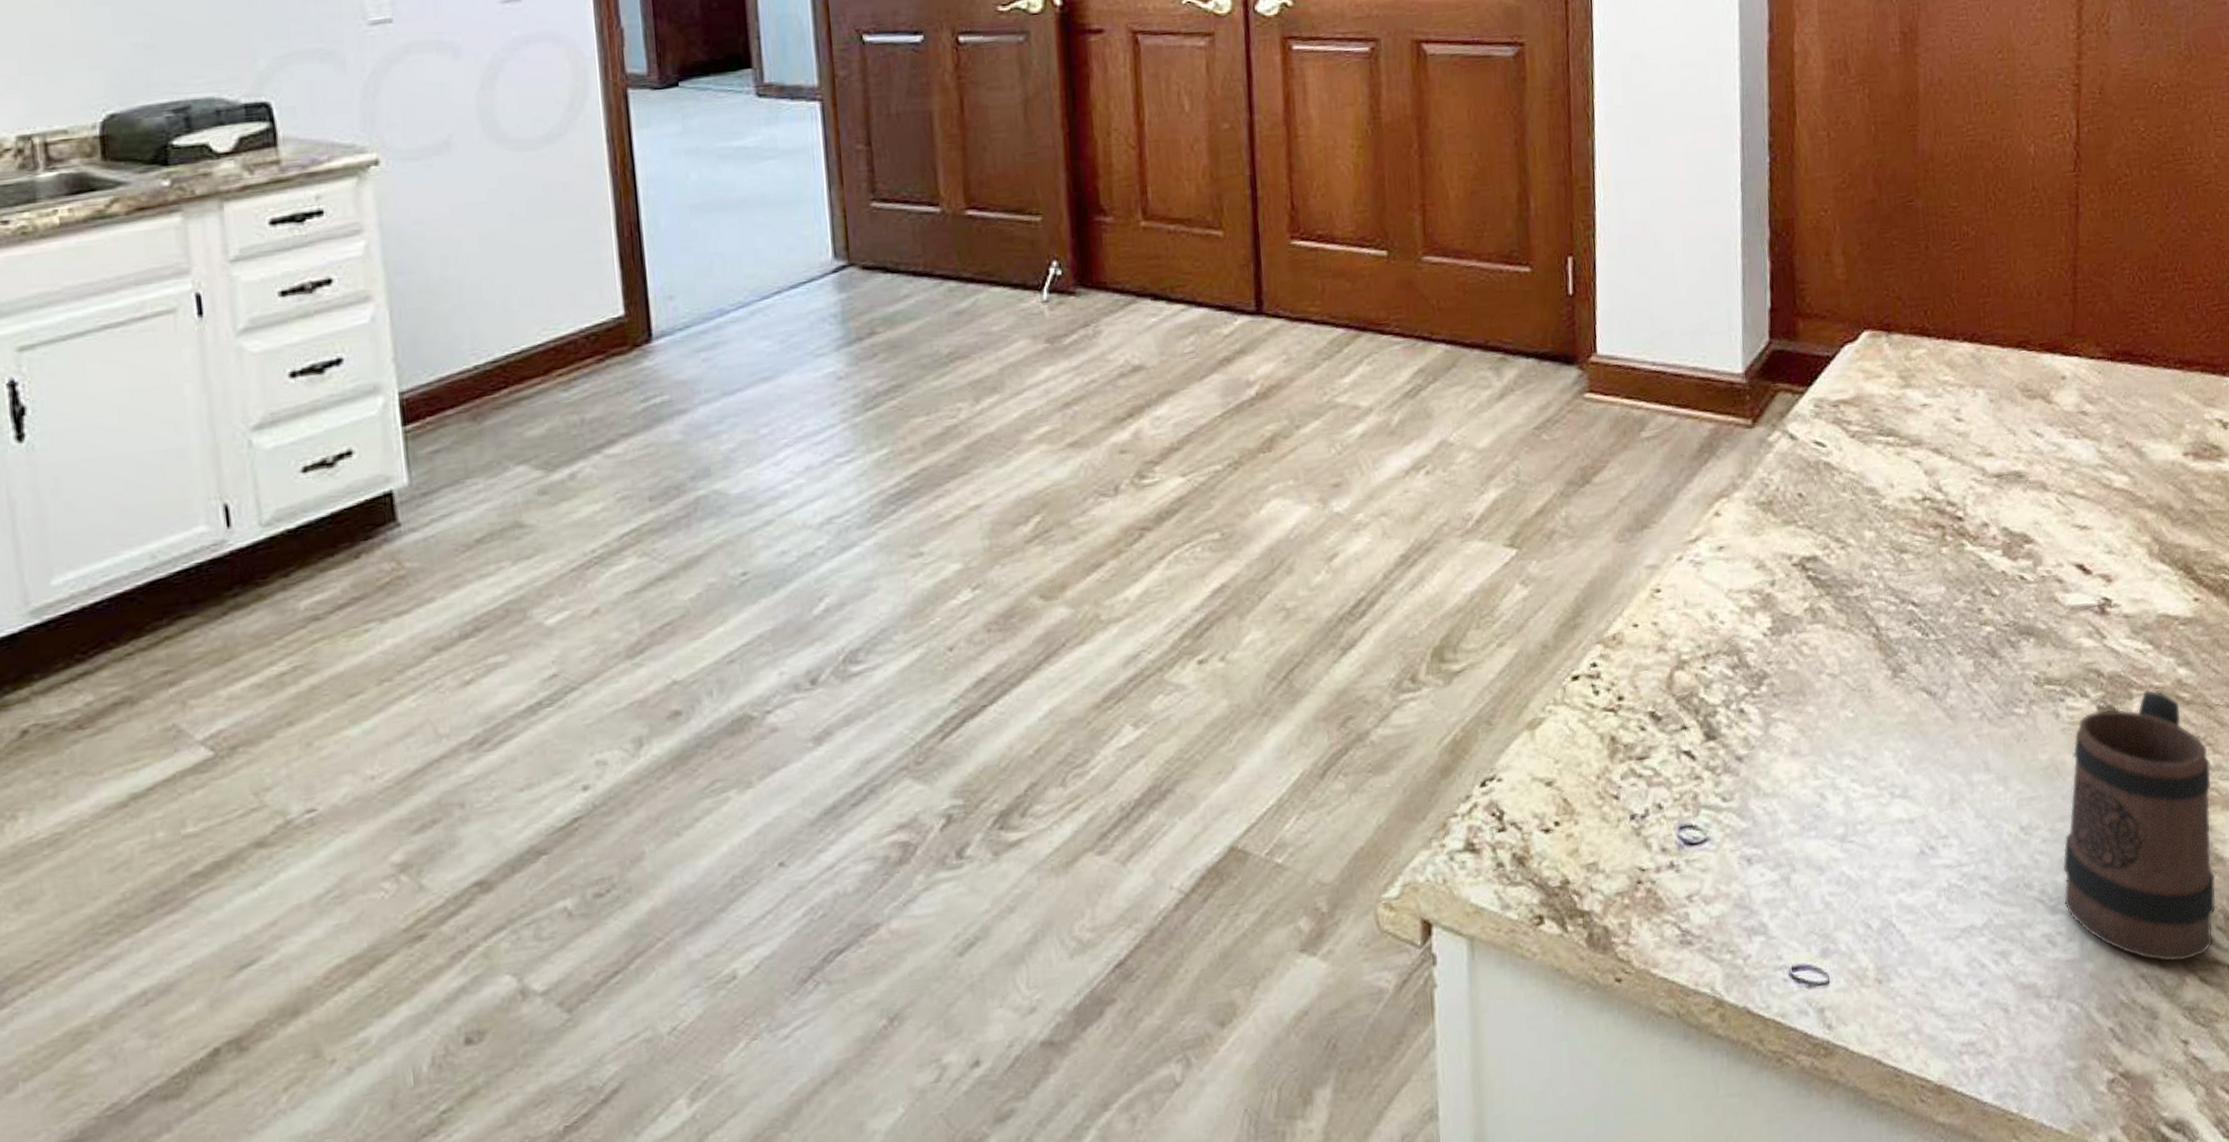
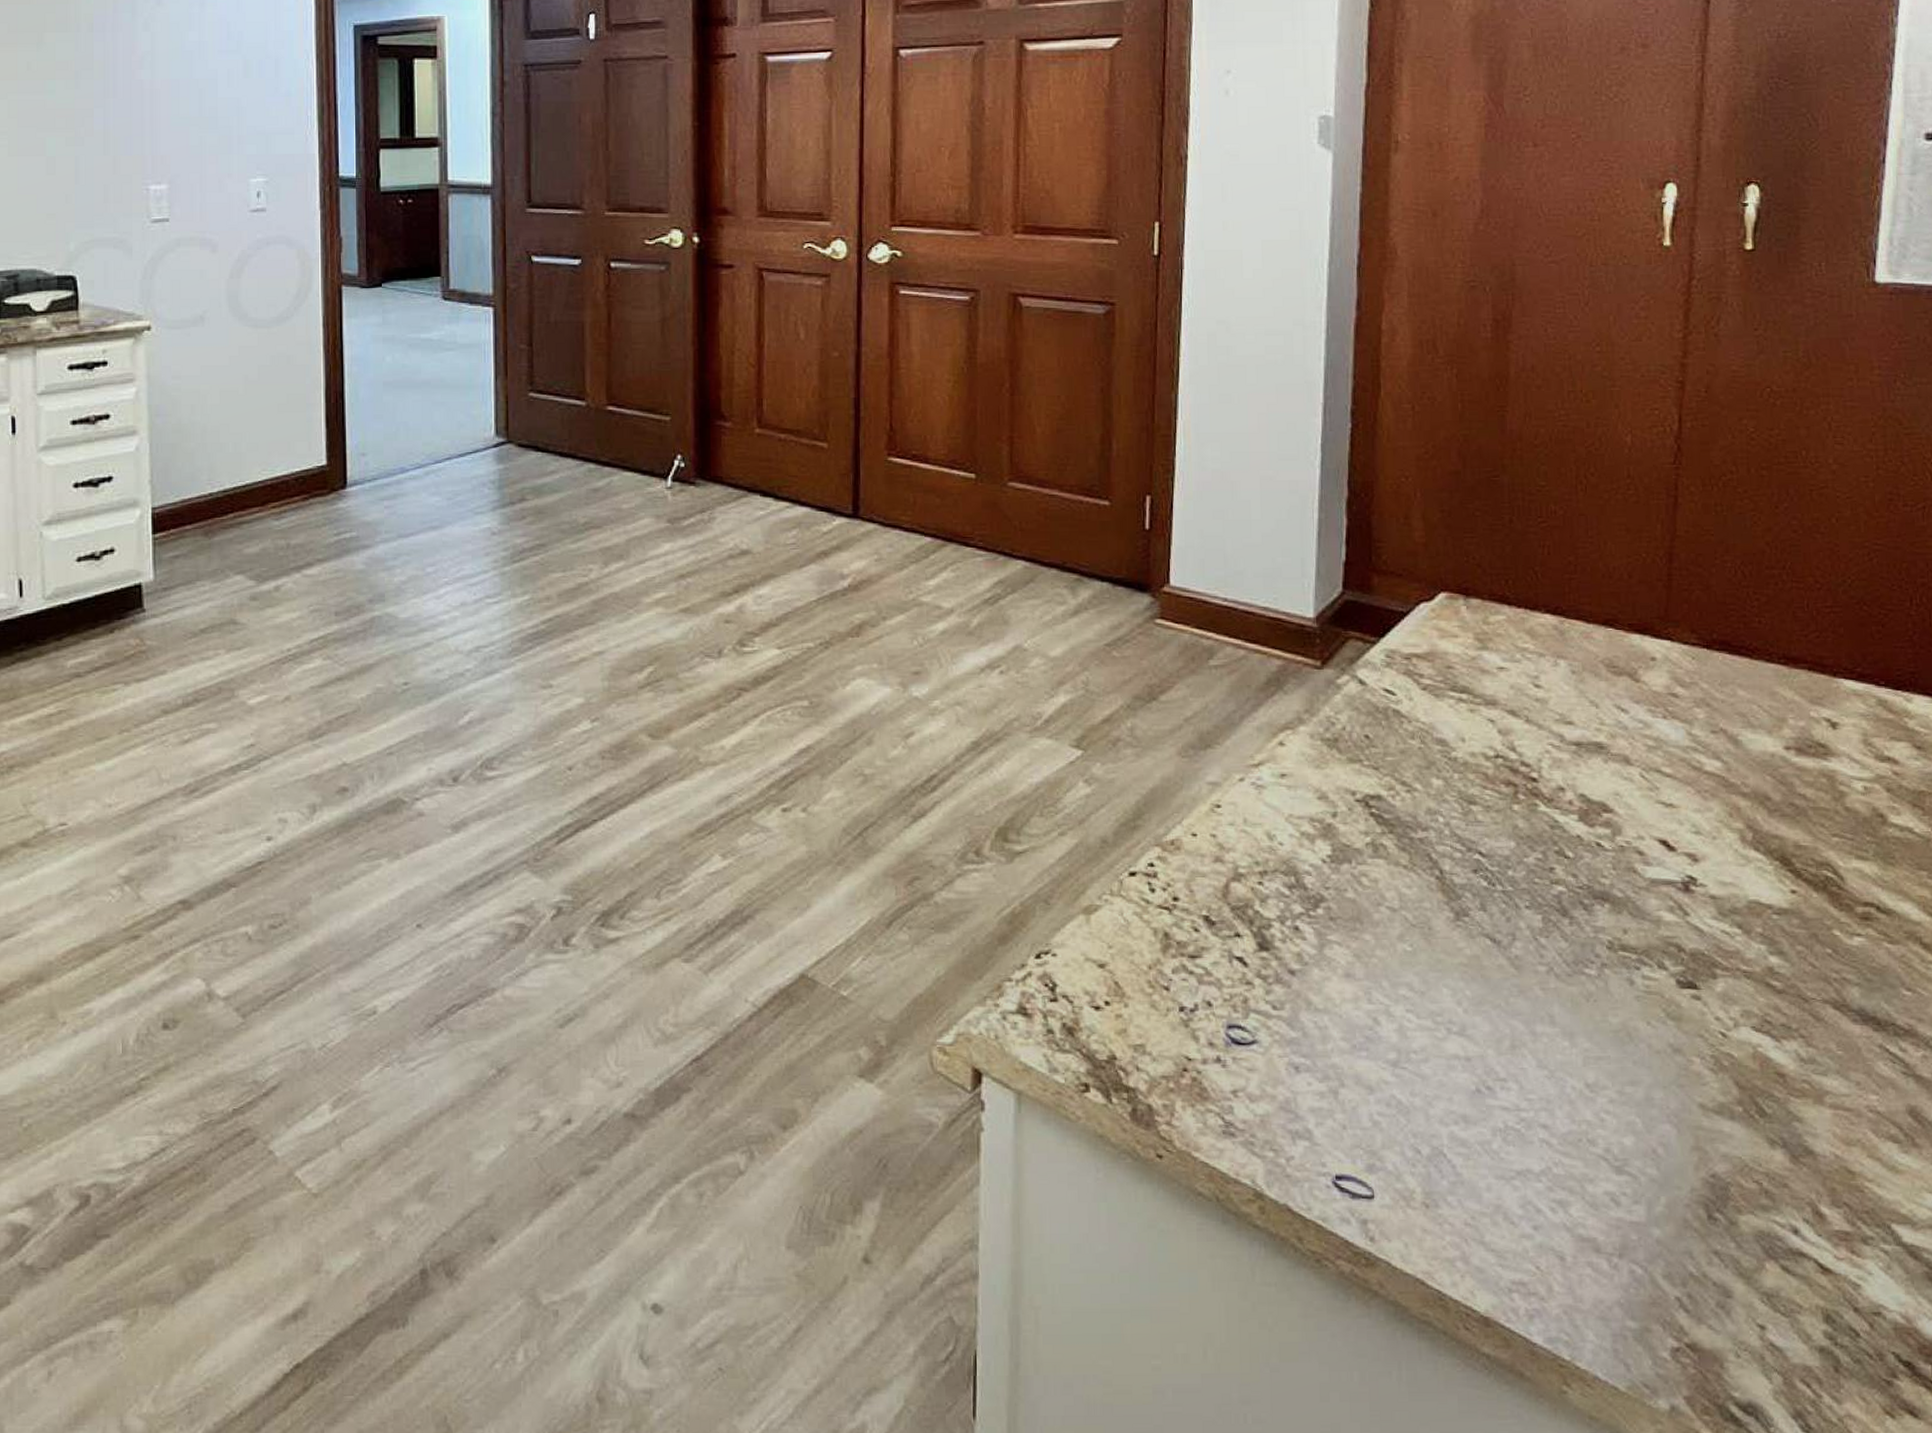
mug: present [2062,689,2216,962] -> none [1631,972,1804,1246]

